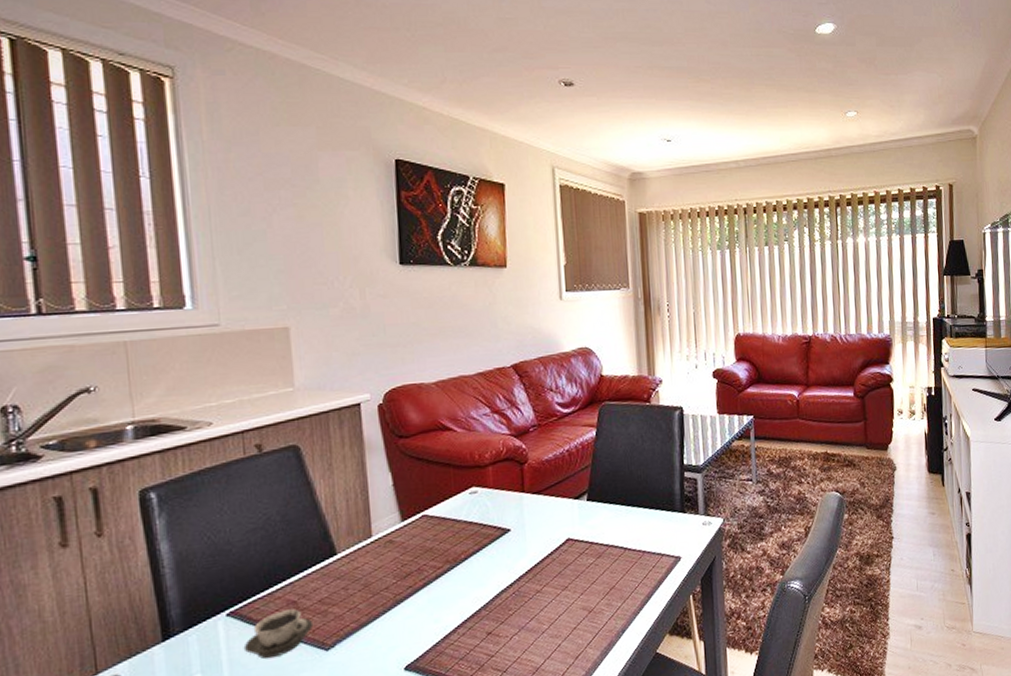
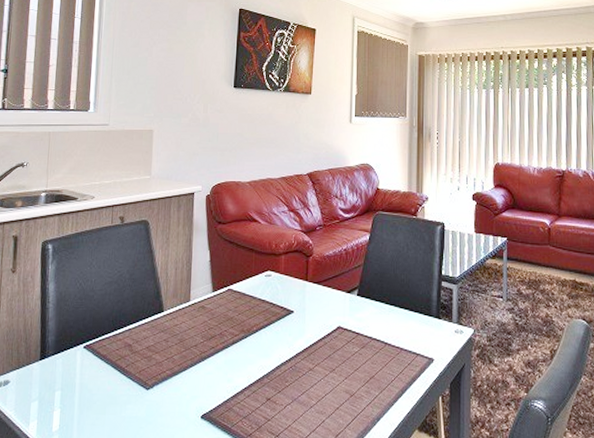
cup: present [243,609,314,659] -> none [91,350,141,389]

